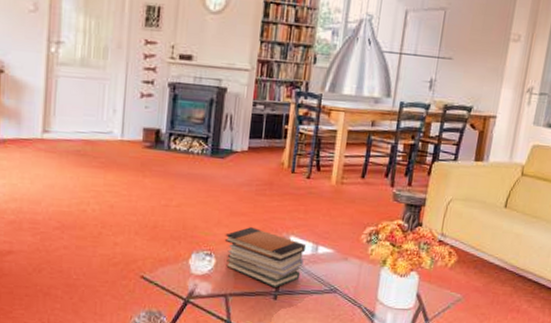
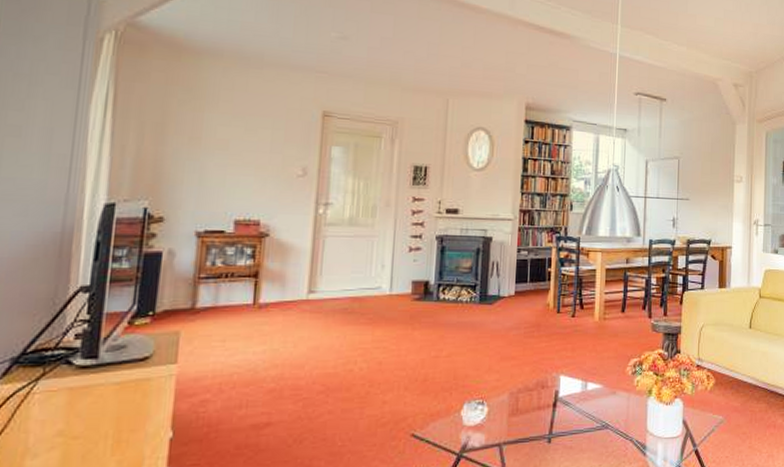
book stack: present [224,227,306,287] -> none [496,370,575,430]

